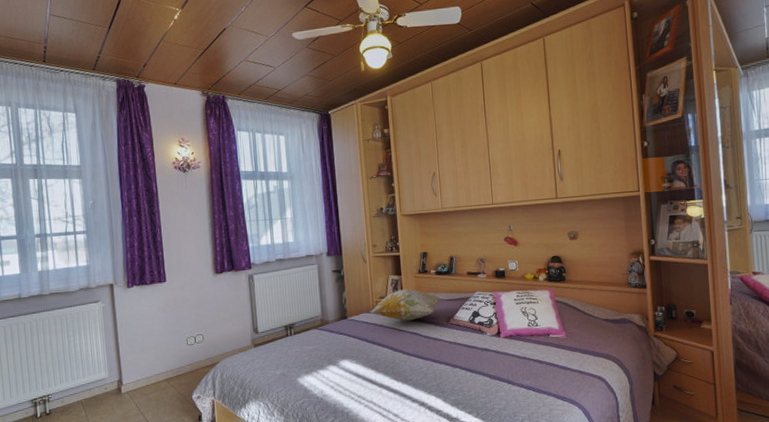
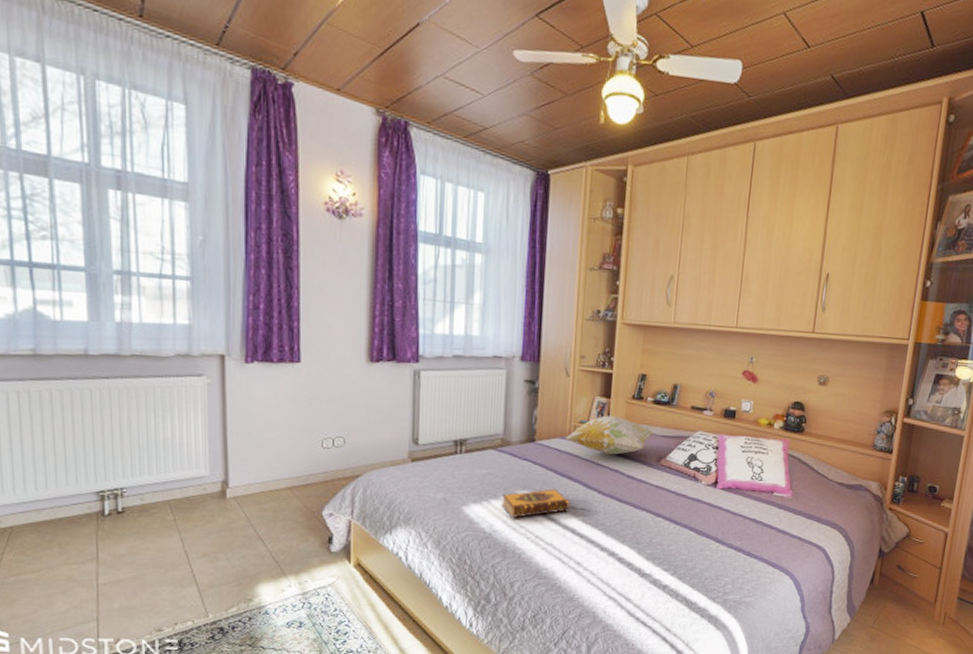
hardback book: none [327,354,382,384] -> present [502,488,570,519]

